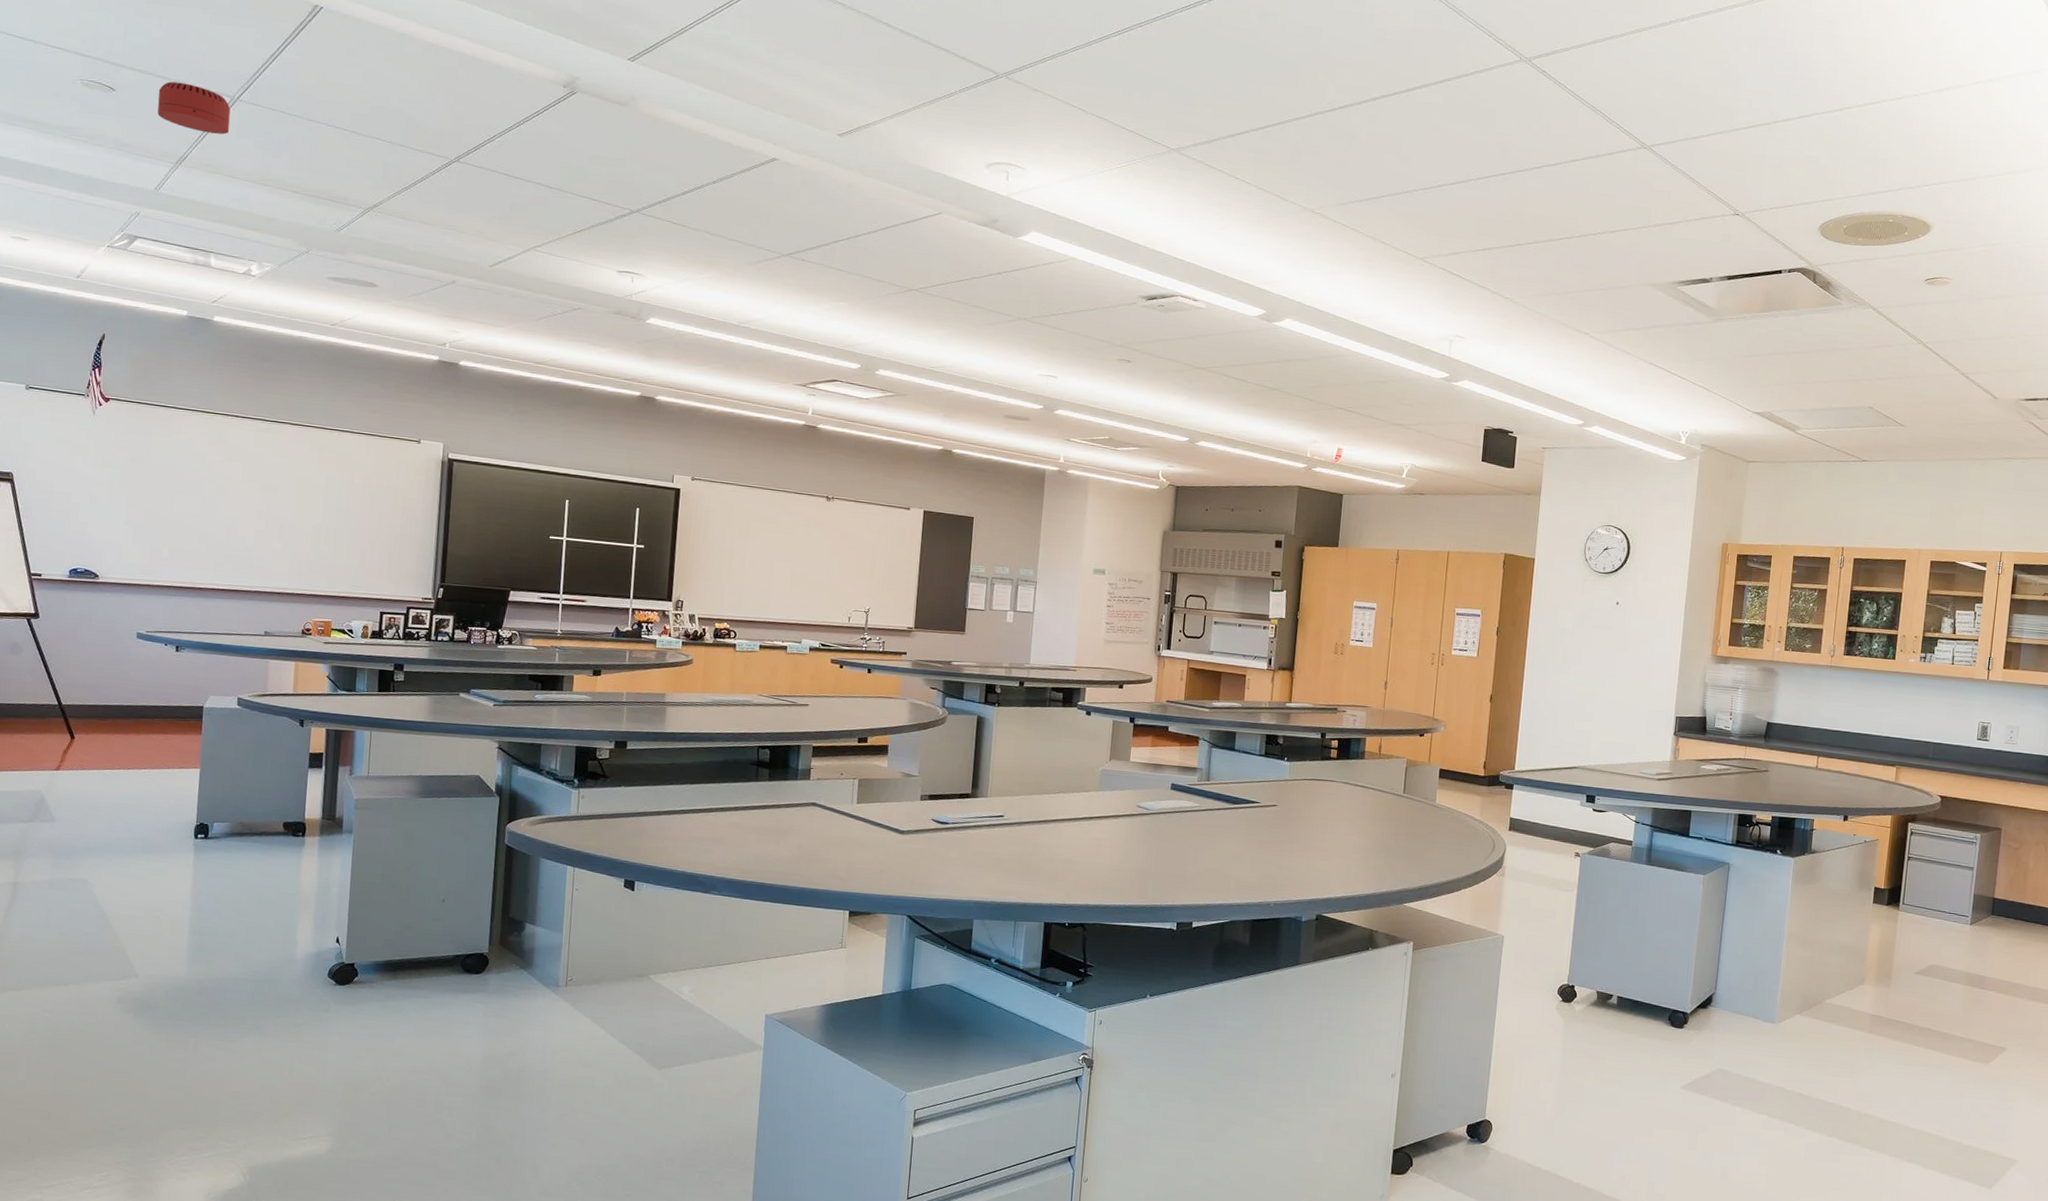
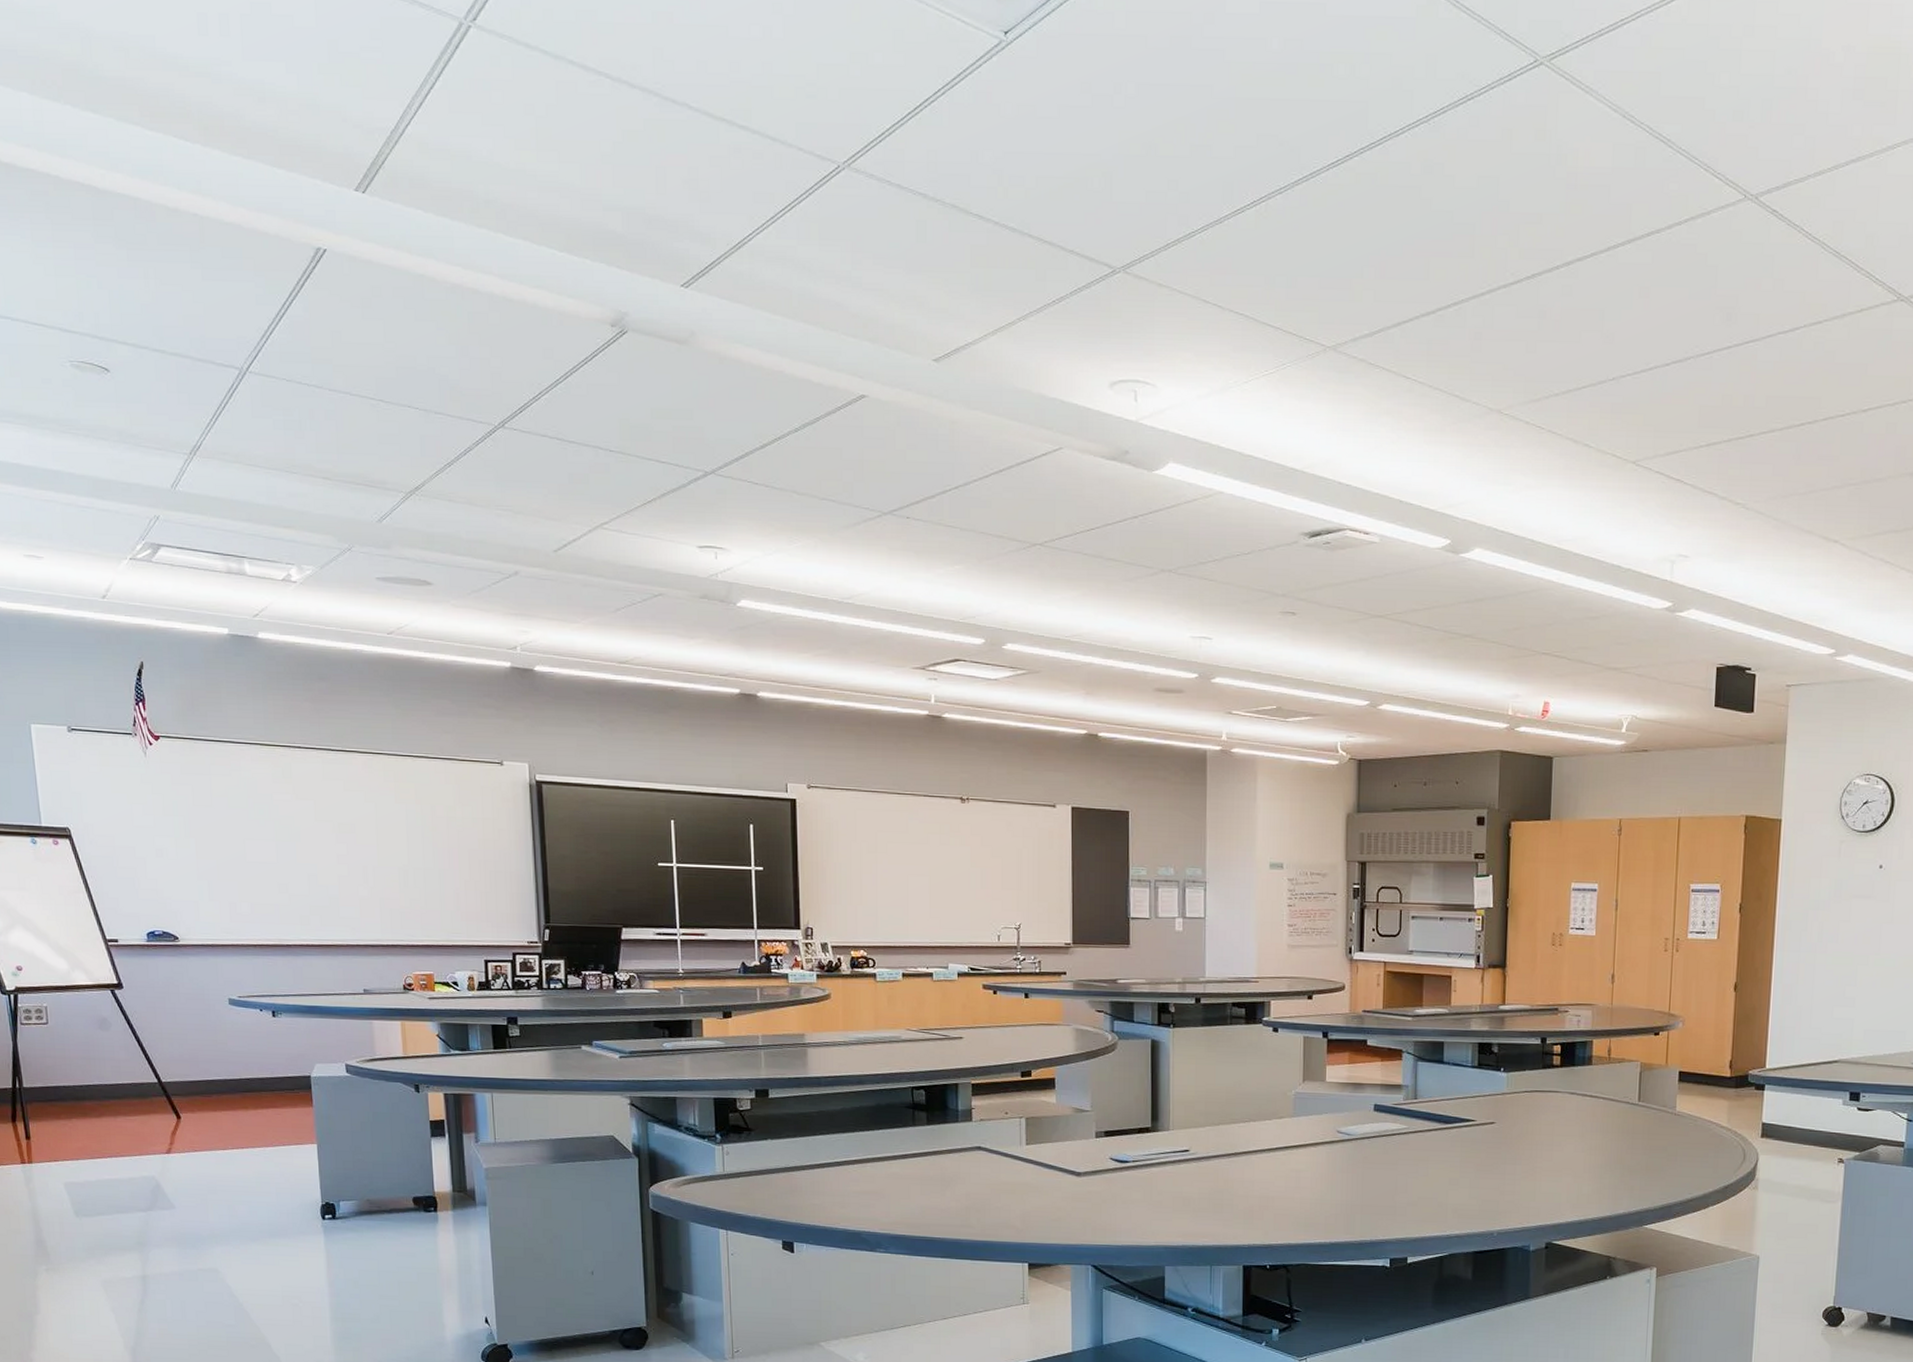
smoke detector: present [157,81,231,135] -> none [157,355,243,415]

